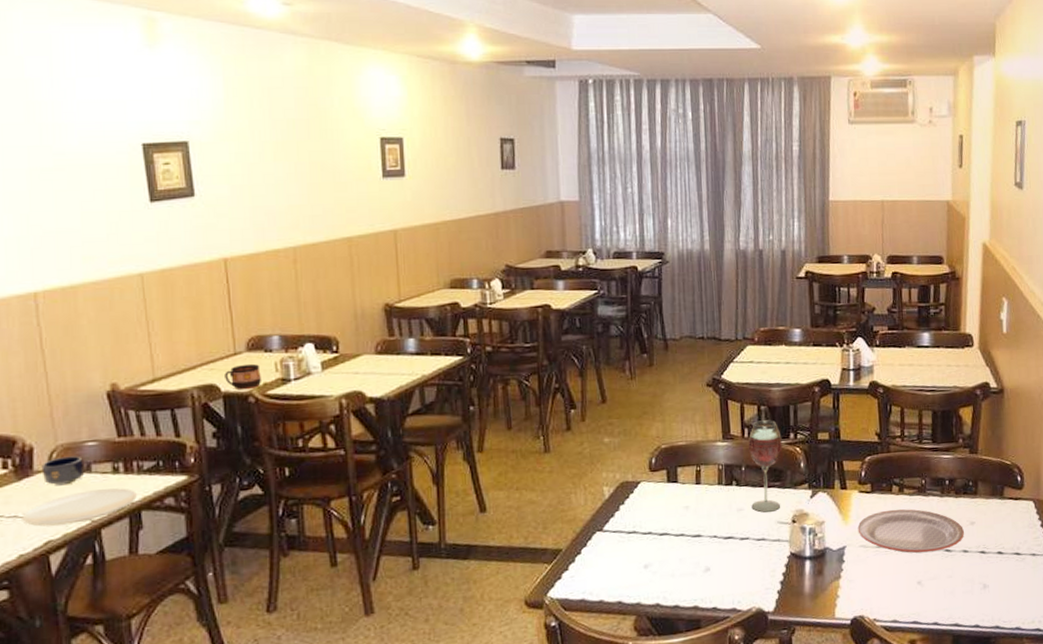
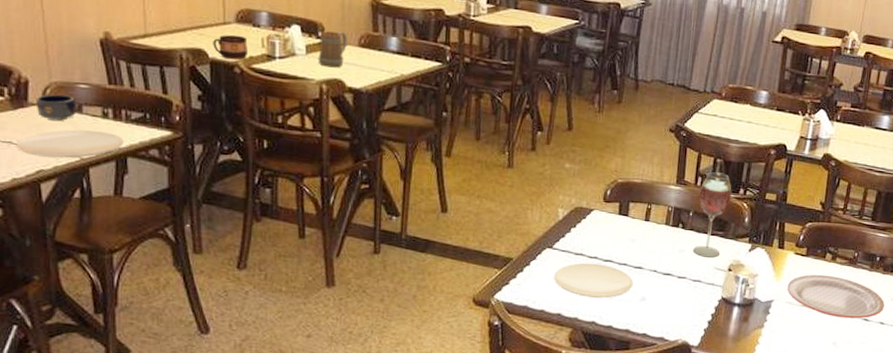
beer mug: none [334,342,364,381] -> present [318,31,348,68]
plate: none [608,539,694,578] -> present [554,263,633,298]

